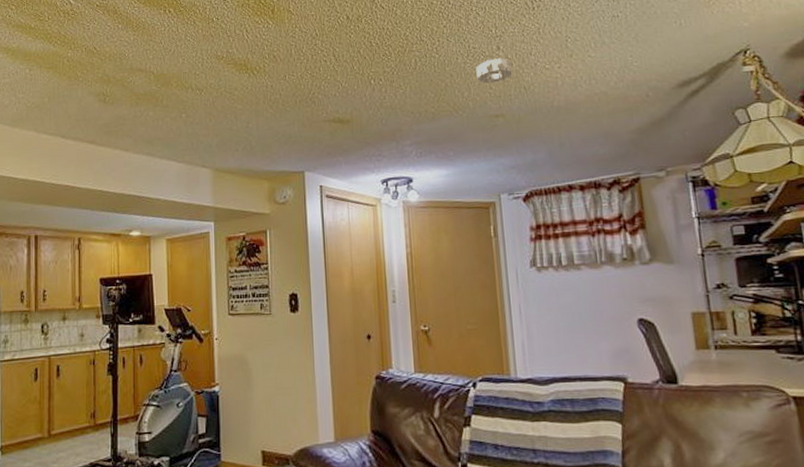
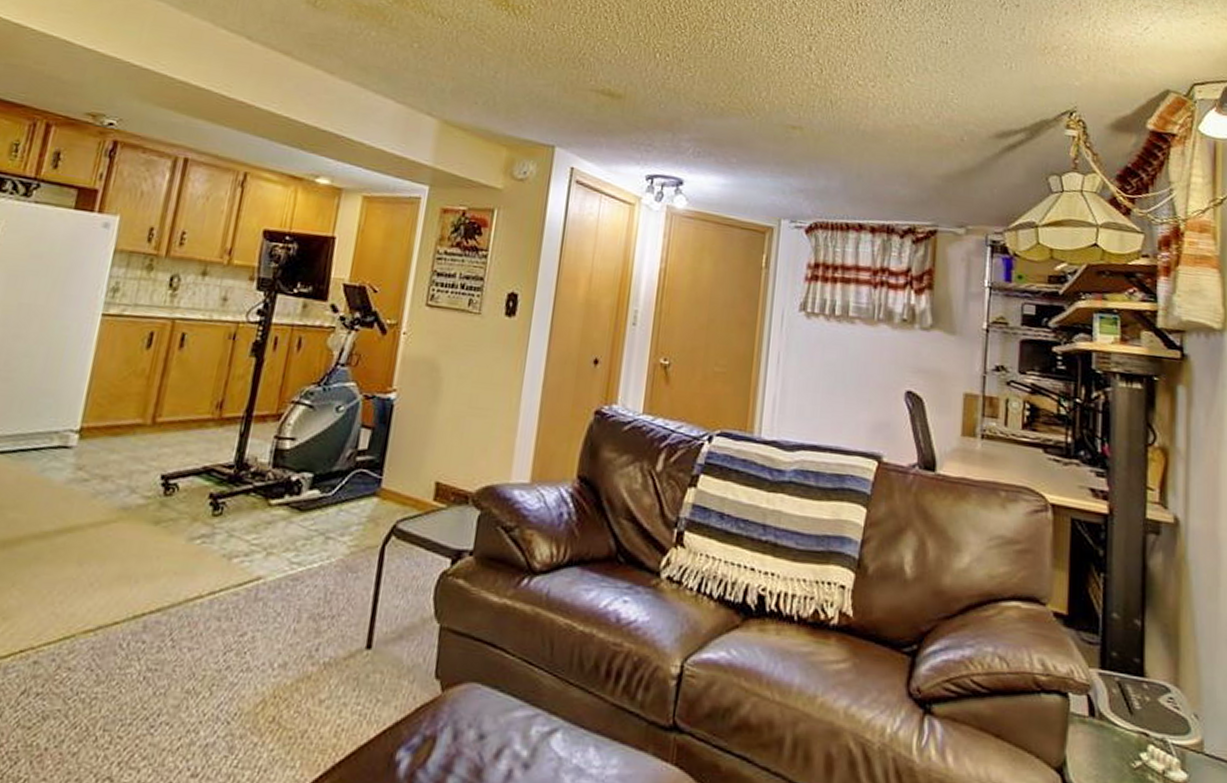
smoke detector: present [476,58,513,84] -> none [779,59,822,89]

